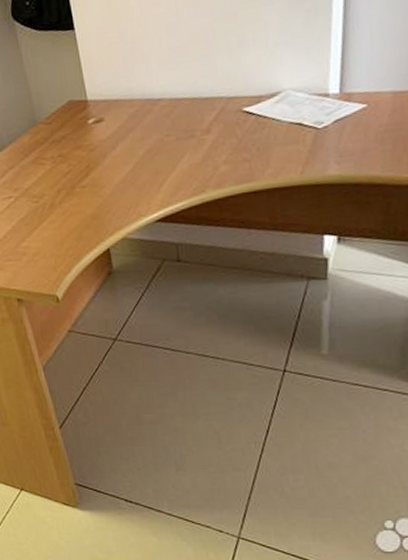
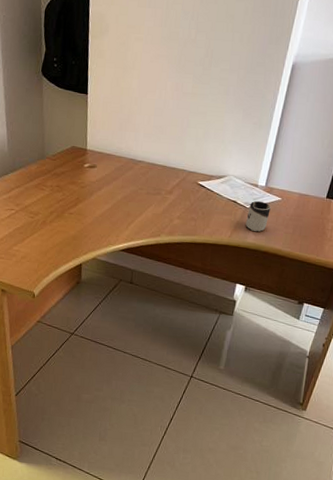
cup: none [321,115,354,159] -> present [245,200,271,232]

